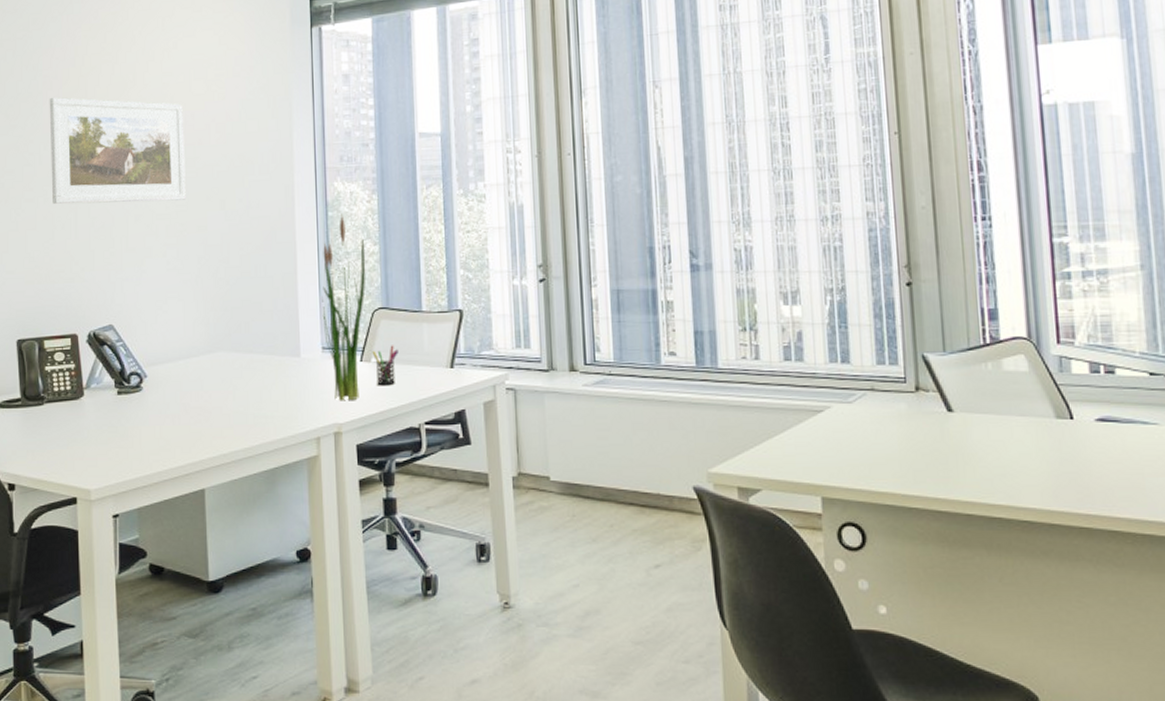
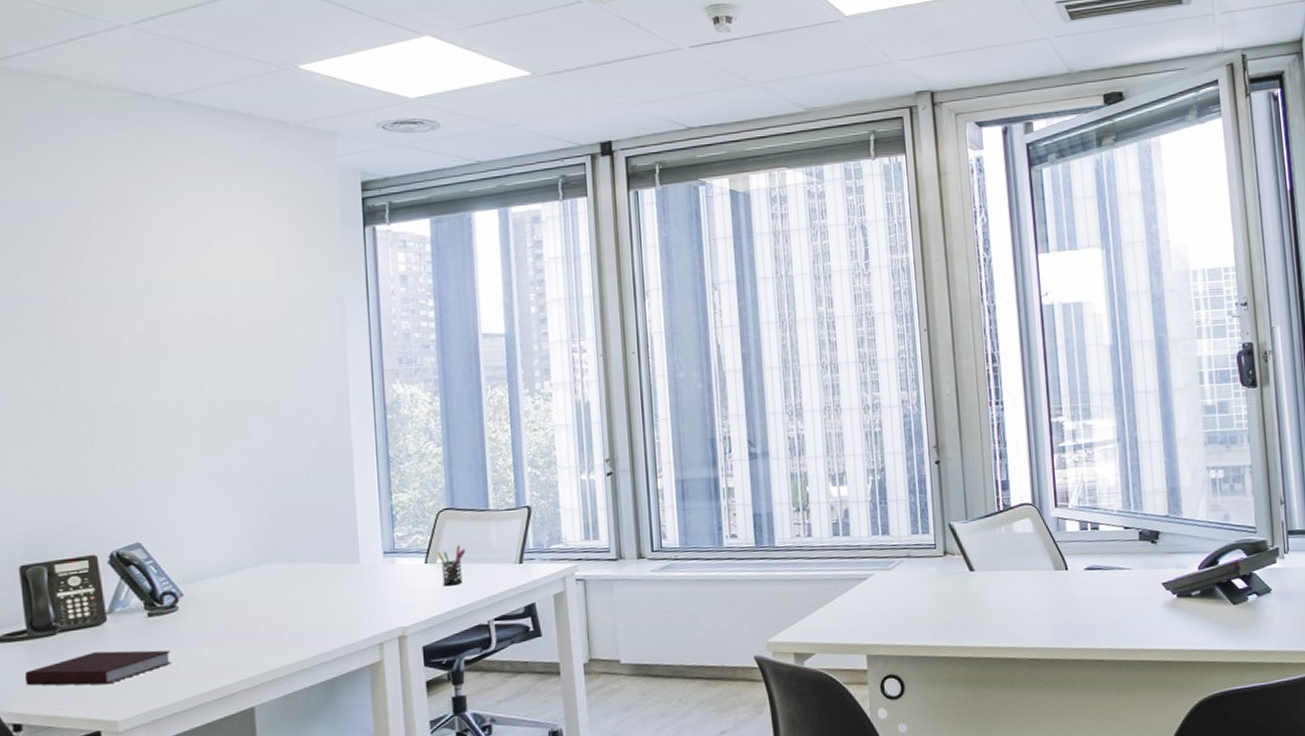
notebook: none [18,423,136,455] -> present [24,650,172,686]
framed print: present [49,97,186,204] -> none [53,298,225,415]
plant: present [322,213,365,401] -> none [382,416,429,605]

